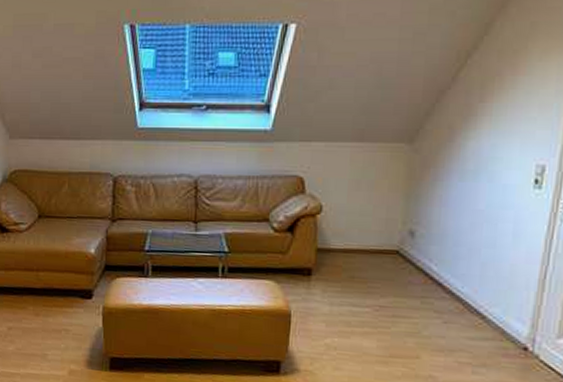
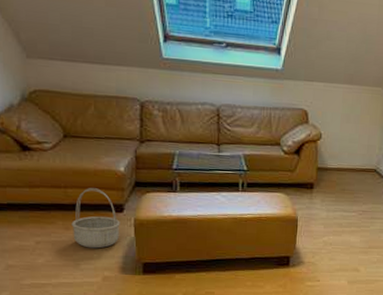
basket: none [41,271,89,338] -> present [71,188,120,249]

